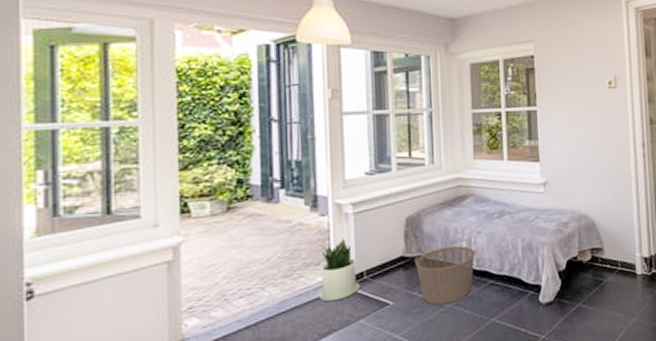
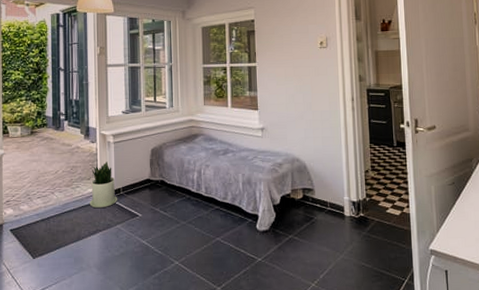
basket: present [415,246,477,305] -> none [158,174,205,222]

